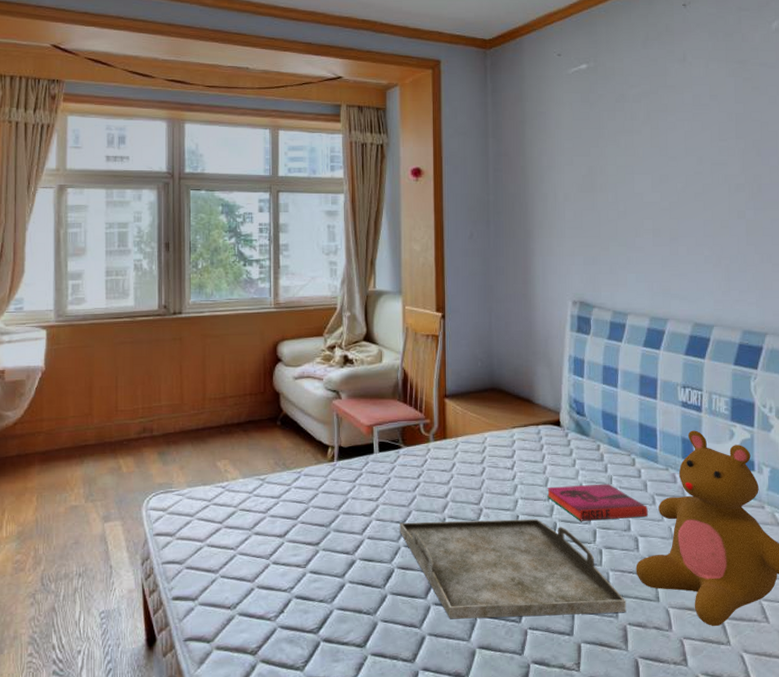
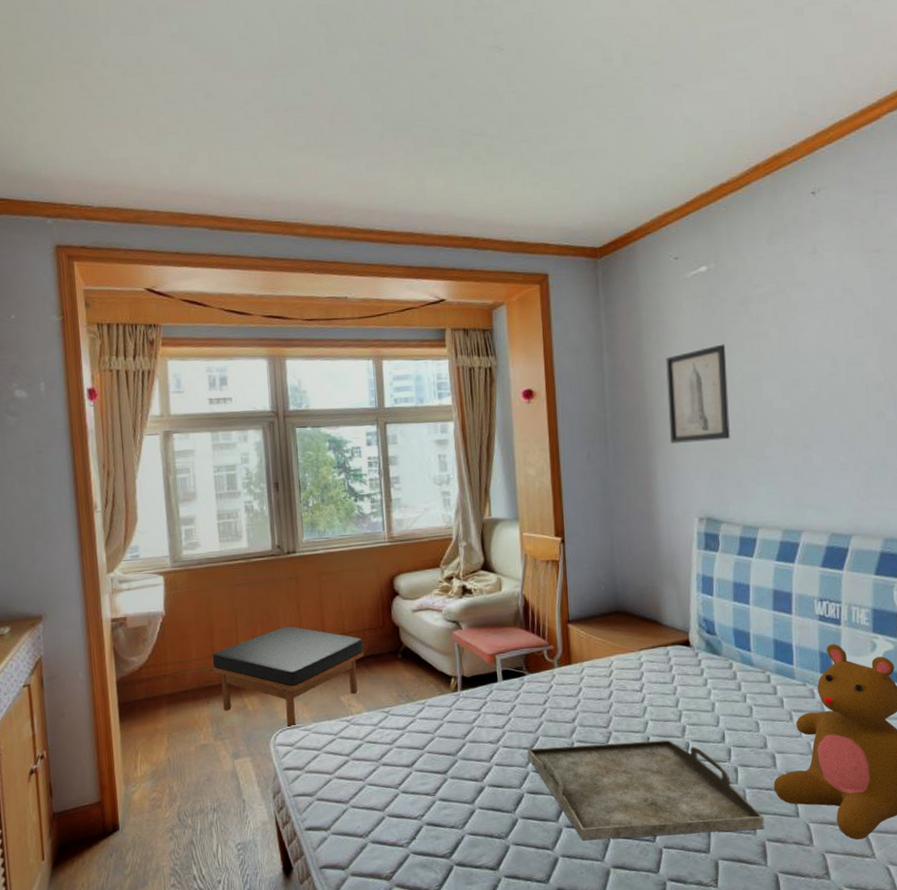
ottoman: none [90,387,244,491] -> present [212,626,364,727]
wall art: none [547,138,605,229] -> present [666,344,731,445]
hardback book: present [547,483,648,521] -> none [678,701,785,741]

